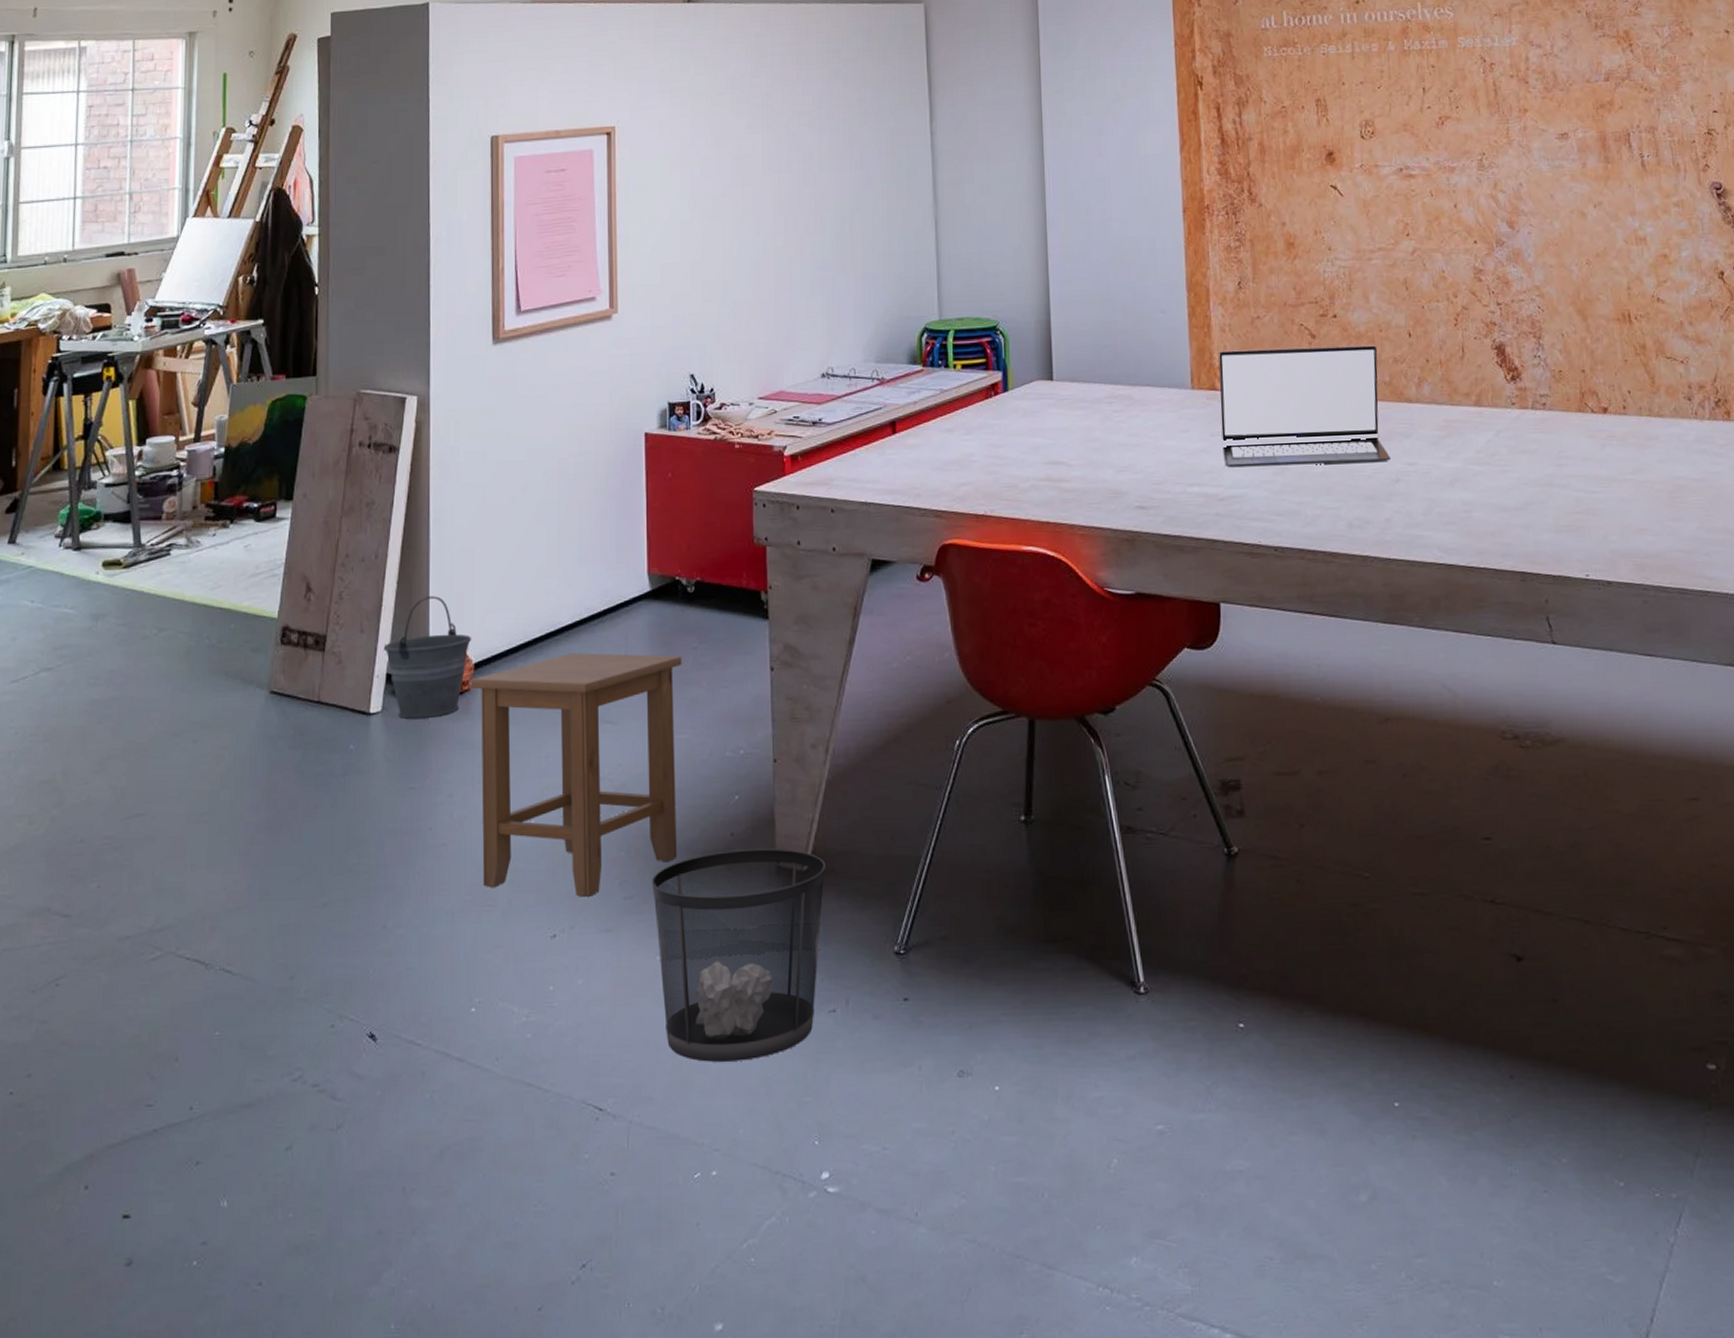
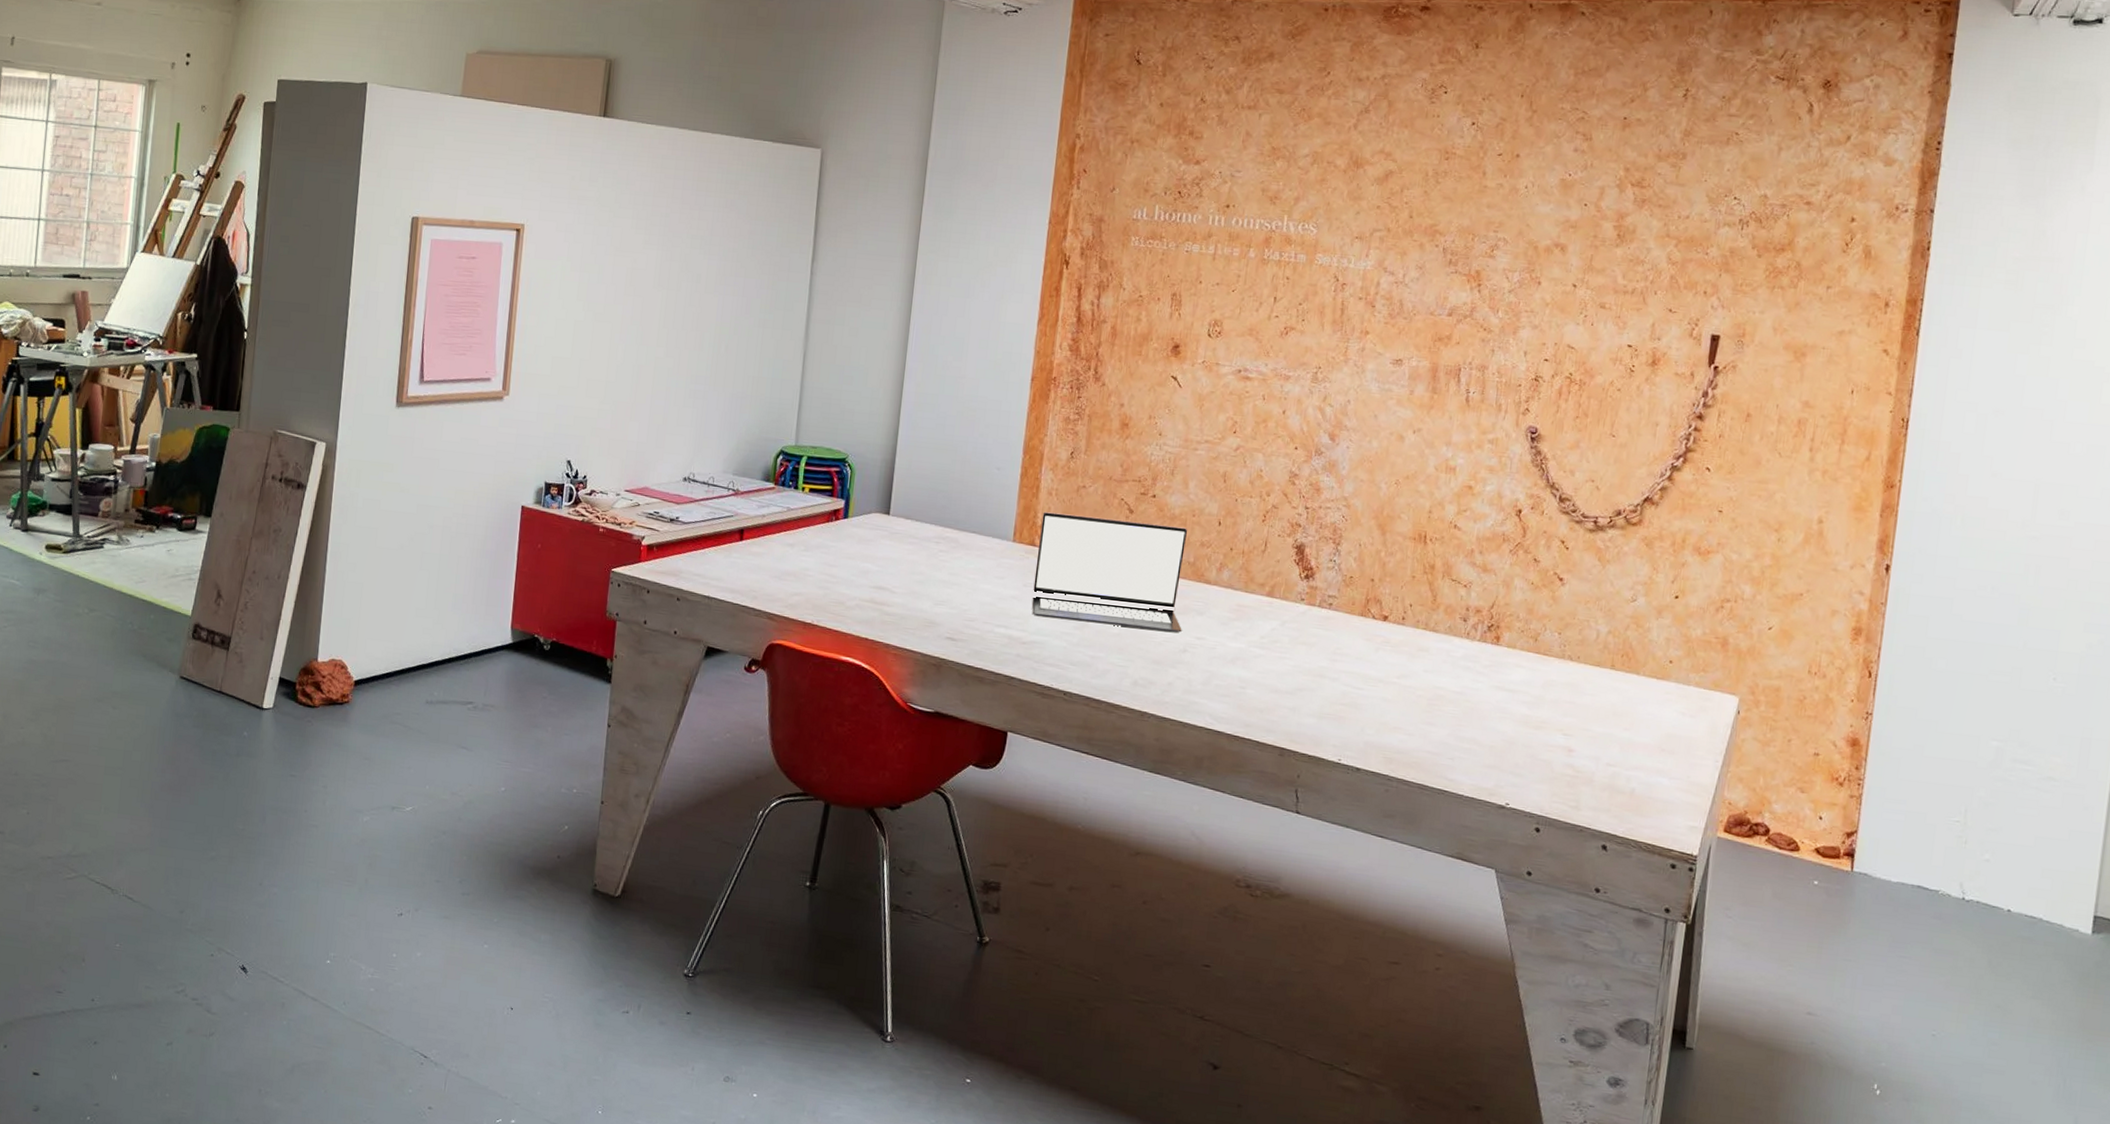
bucket: present [383,596,472,719] -> none [278,617,355,721]
stool: present [470,652,682,897] -> none [346,684,533,888]
waste bin: present [651,848,826,1062] -> none [485,869,636,1039]

